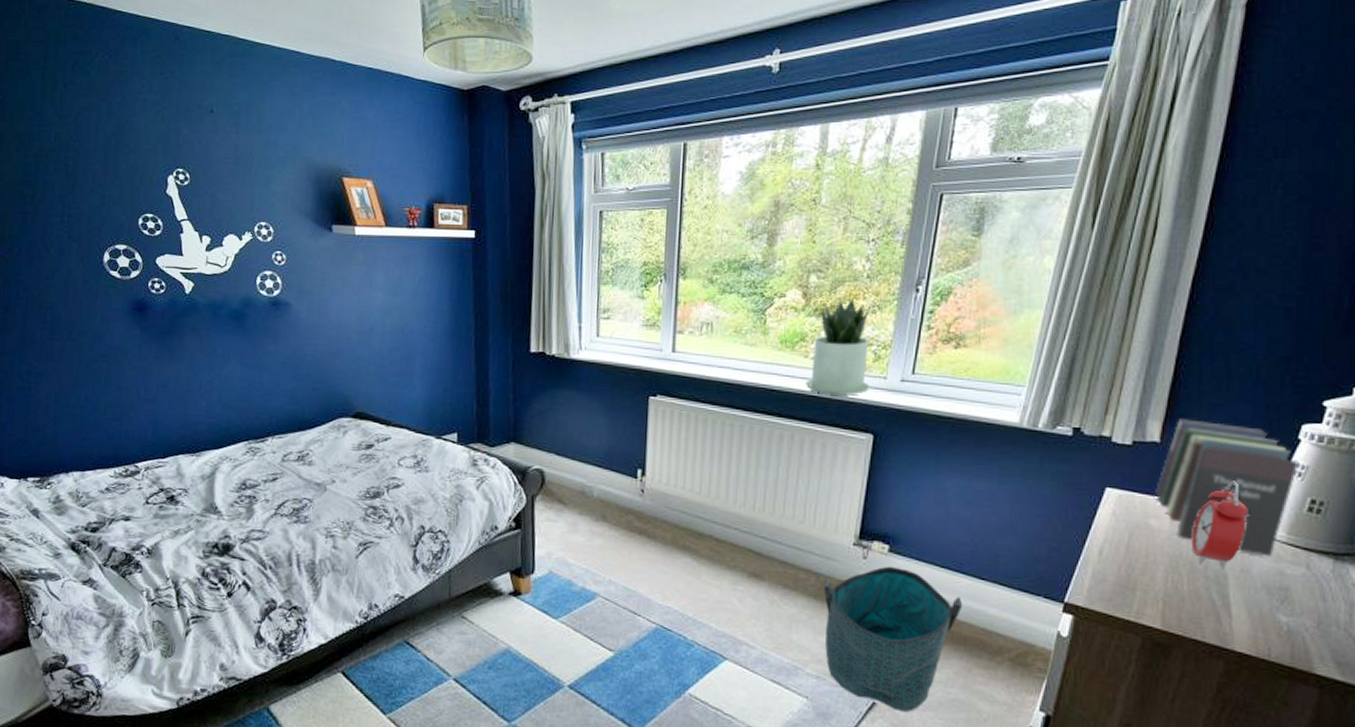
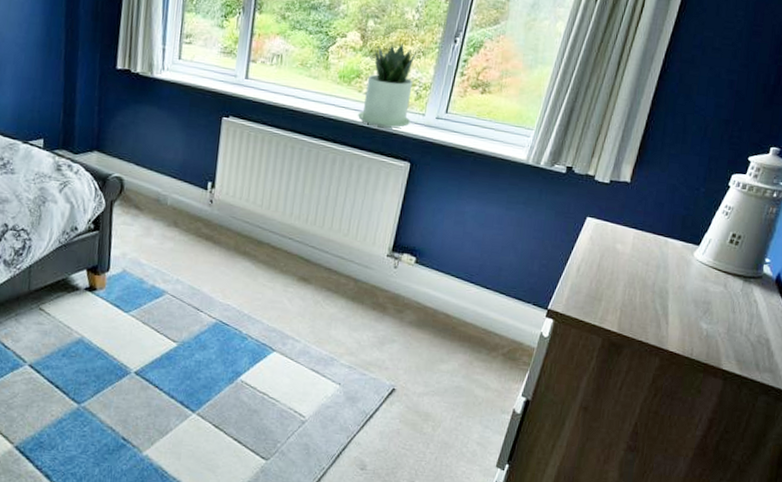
storage basket: present [823,566,963,712] -> none [357,275,470,396]
books: present [1155,419,1300,557] -> none [623,164,728,278]
alarm clock: present [1191,480,1248,570] -> none [644,216,688,287]

